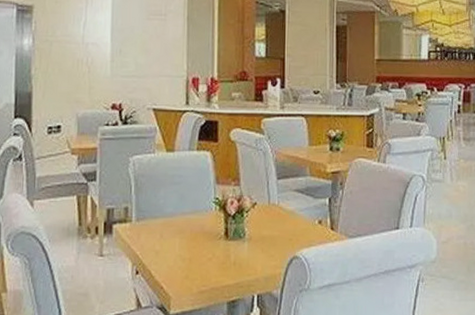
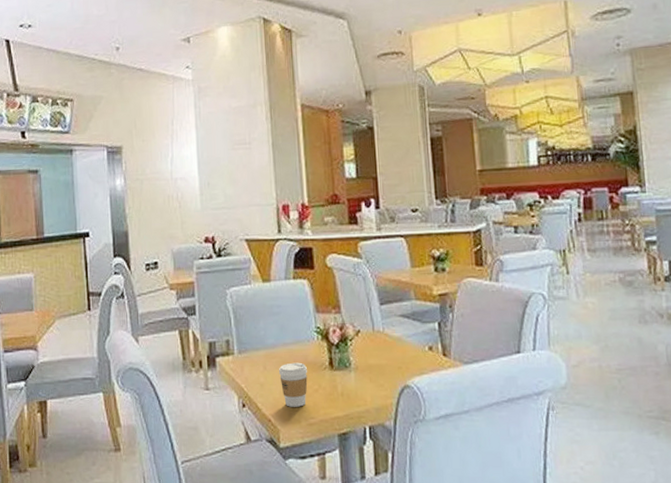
coffee cup: none [175,231,203,275] -> present [279,362,308,407]

